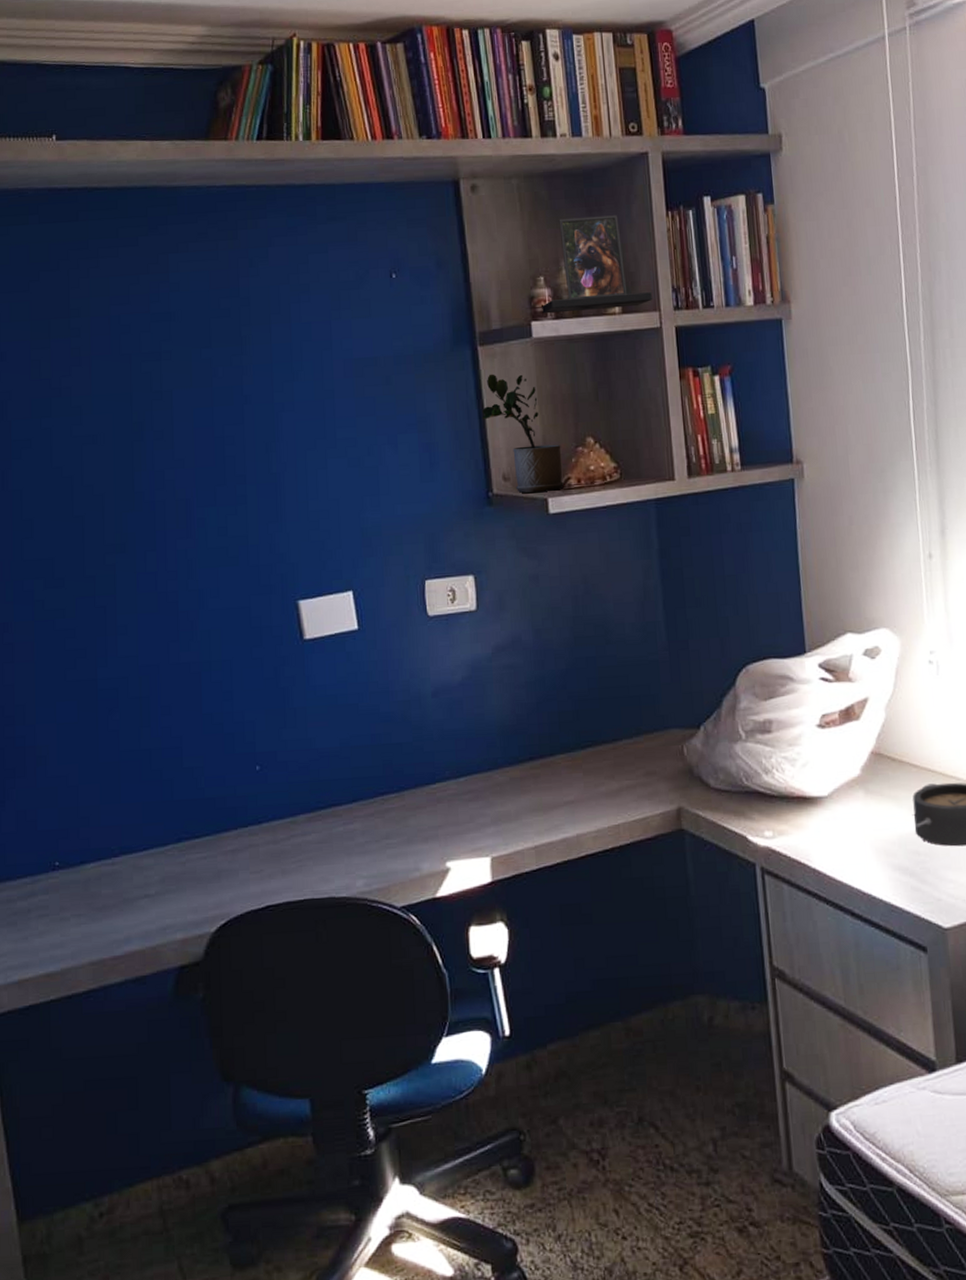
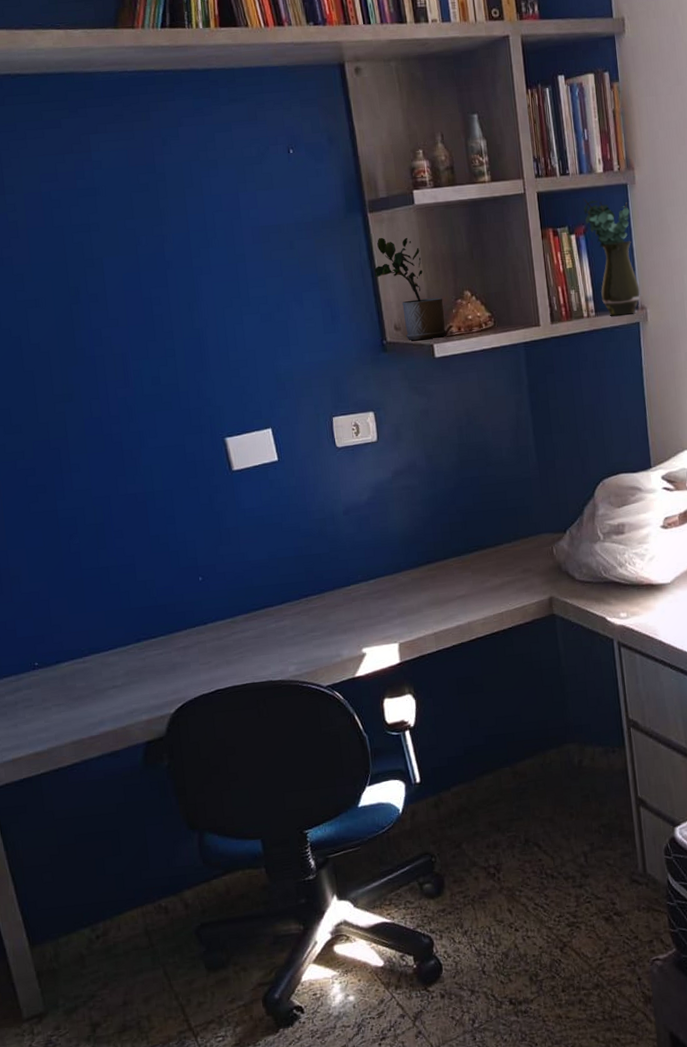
photo frame: present [542,215,653,314] -> none [422,93,517,183]
vase: none [729,335,795,471] -> present [583,198,640,316]

